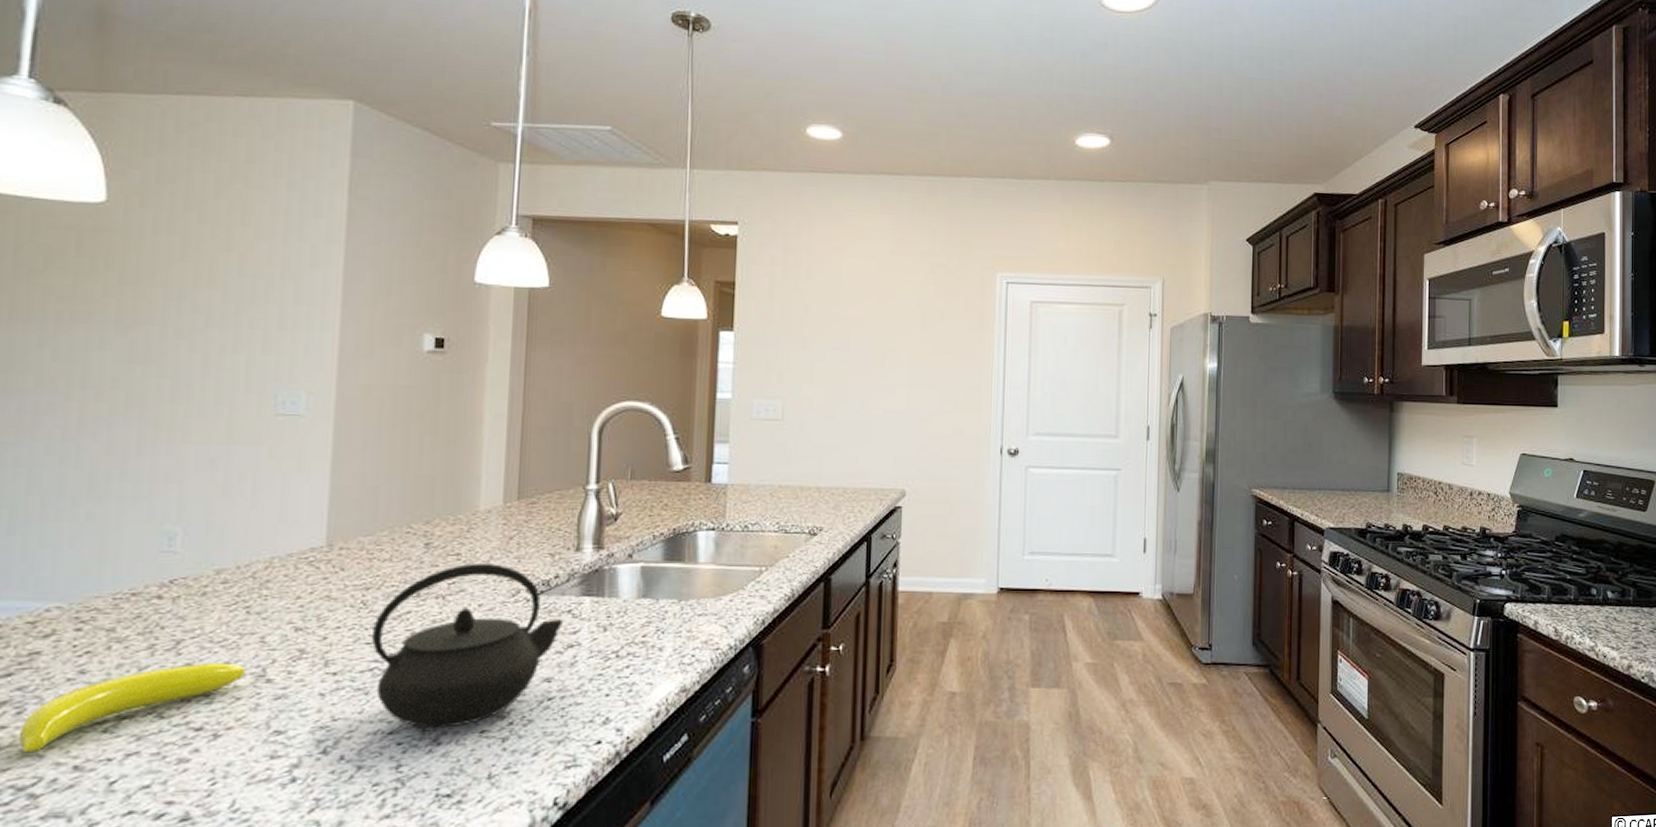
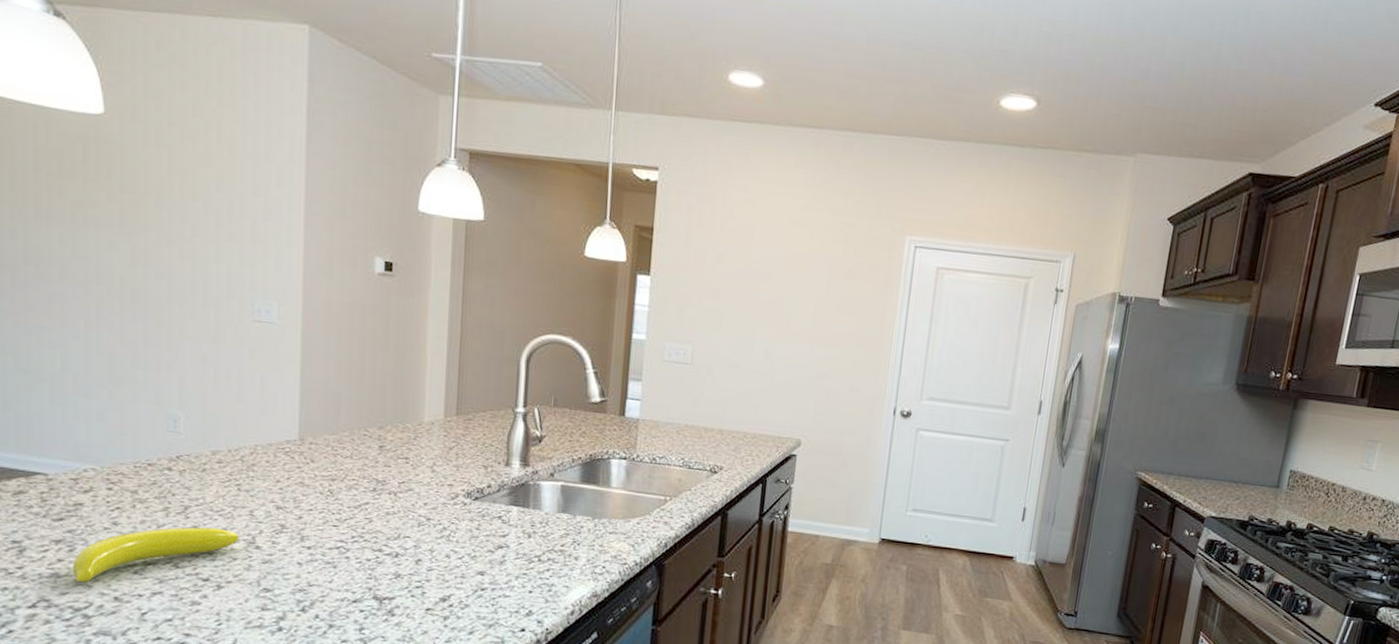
kettle: present [372,562,564,728] -> none [338,467,495,603]

